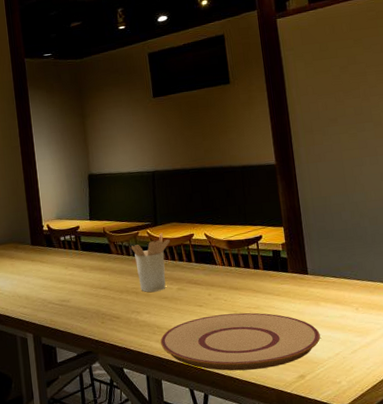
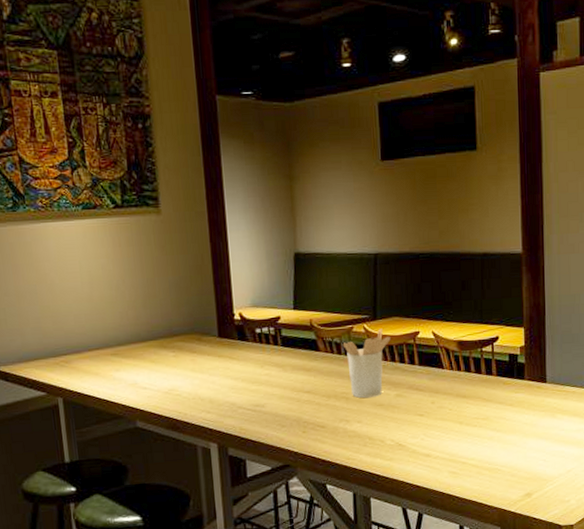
plate: present [160,312,321,371] -> none [372,424,553,488]

